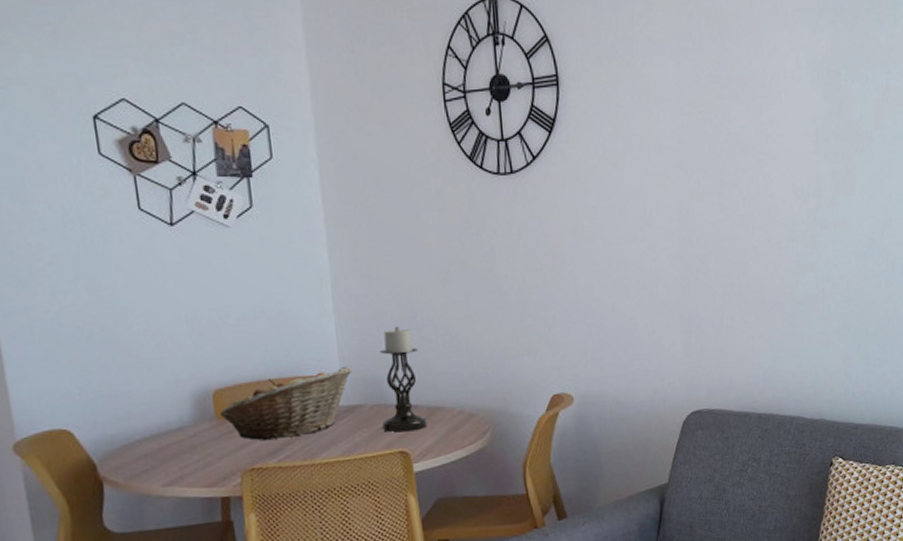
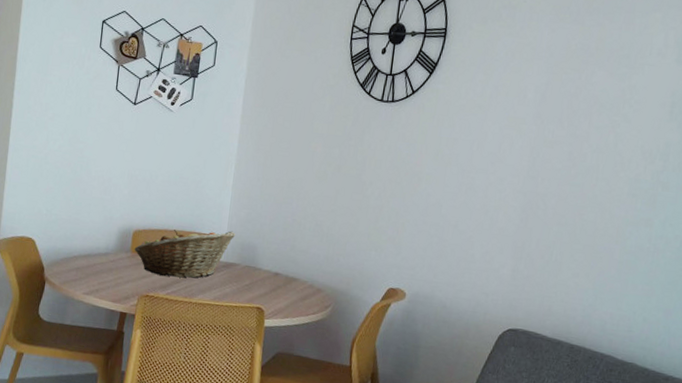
candle holder: present [379,325,428,433] -> none [248,207,289,293]

